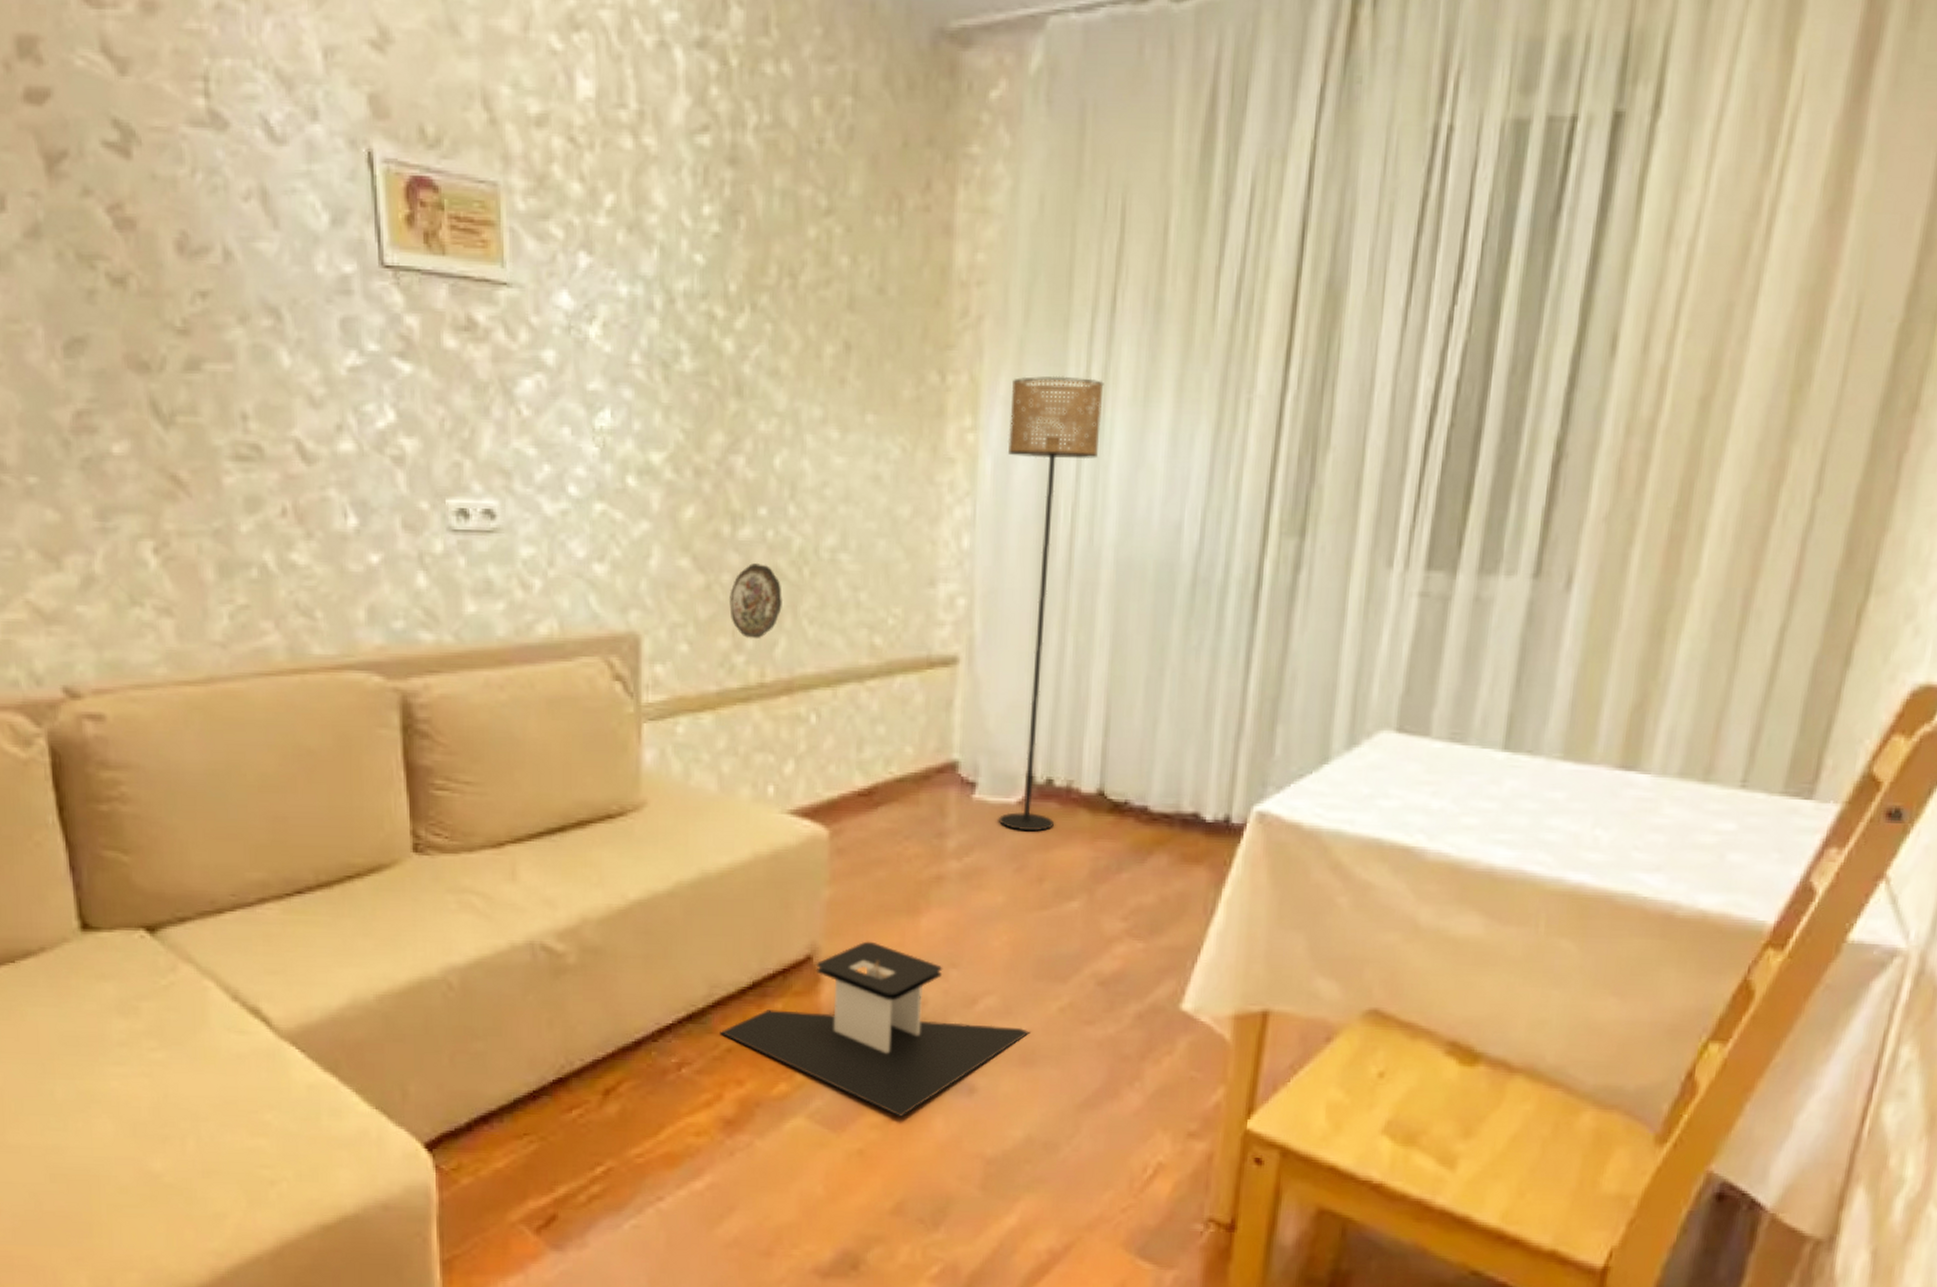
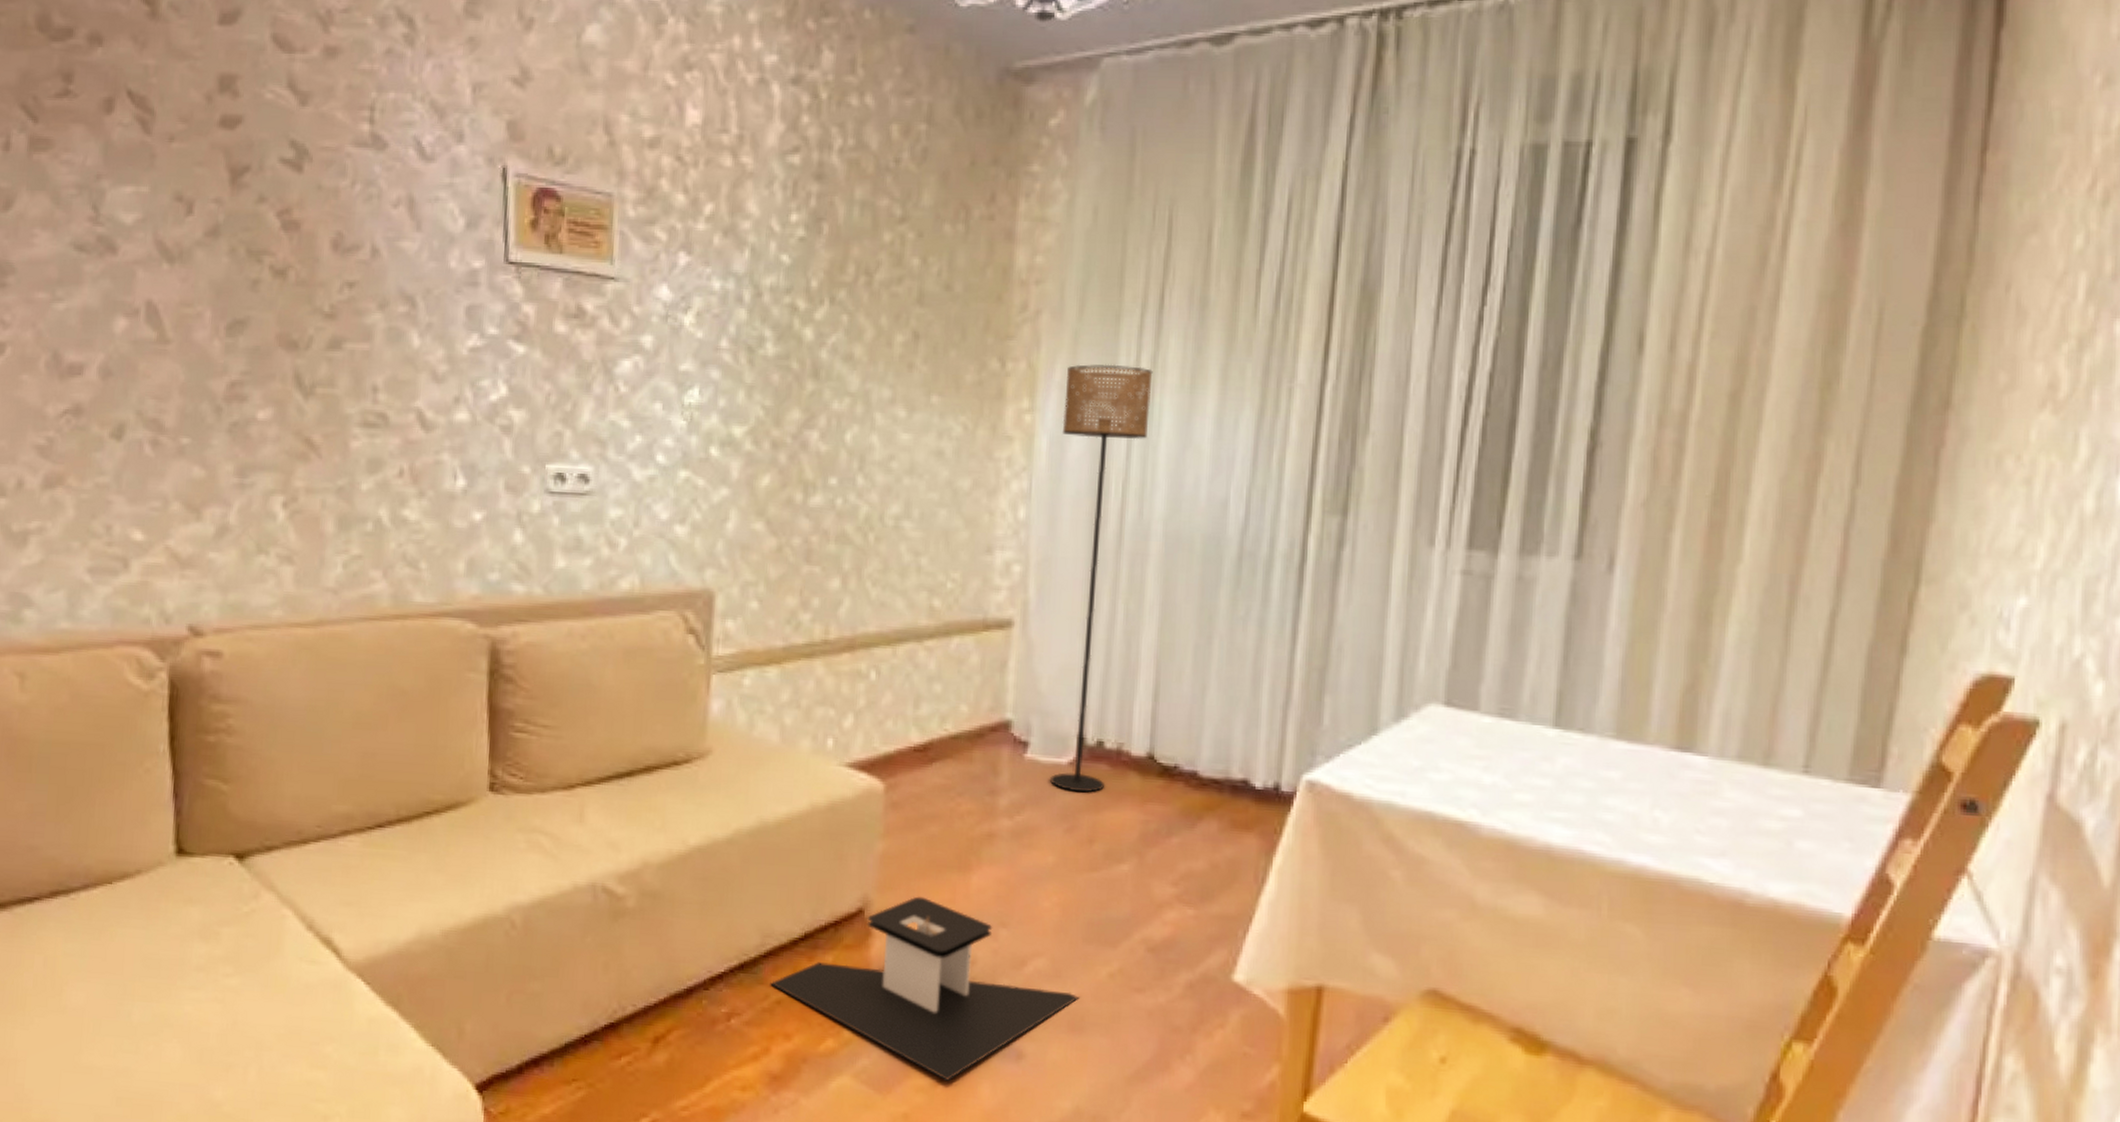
decorative plate: present [729,562,782,639] -> none [798,527,848,599]

